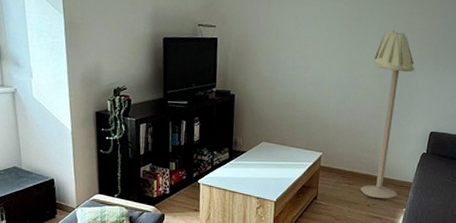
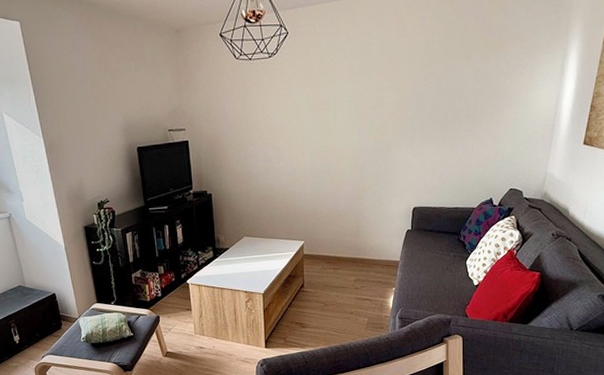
floor lamp: present [360,29,415,199] -> none [346,107,390,280]

